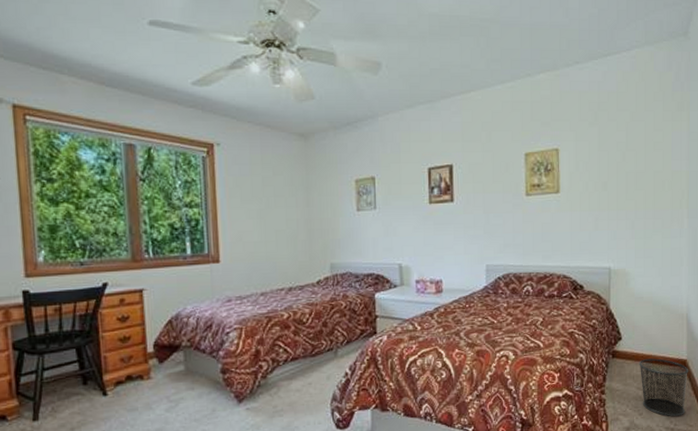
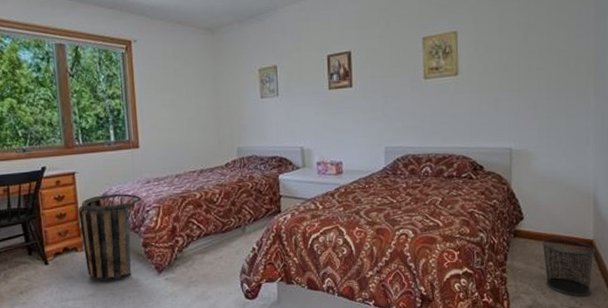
basket: none [145,314,221,414] -> present [78,194,142,282]

